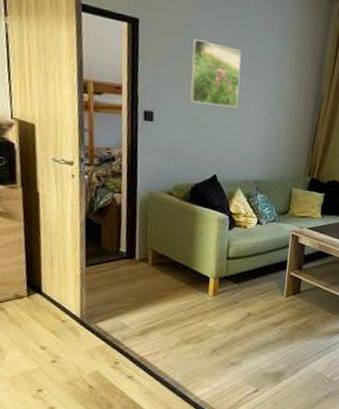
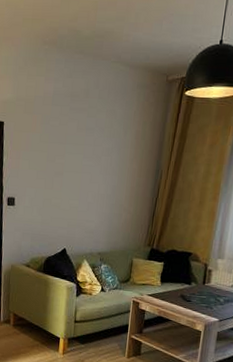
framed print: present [189,38,241,108] -> none [43,133,87,189]

